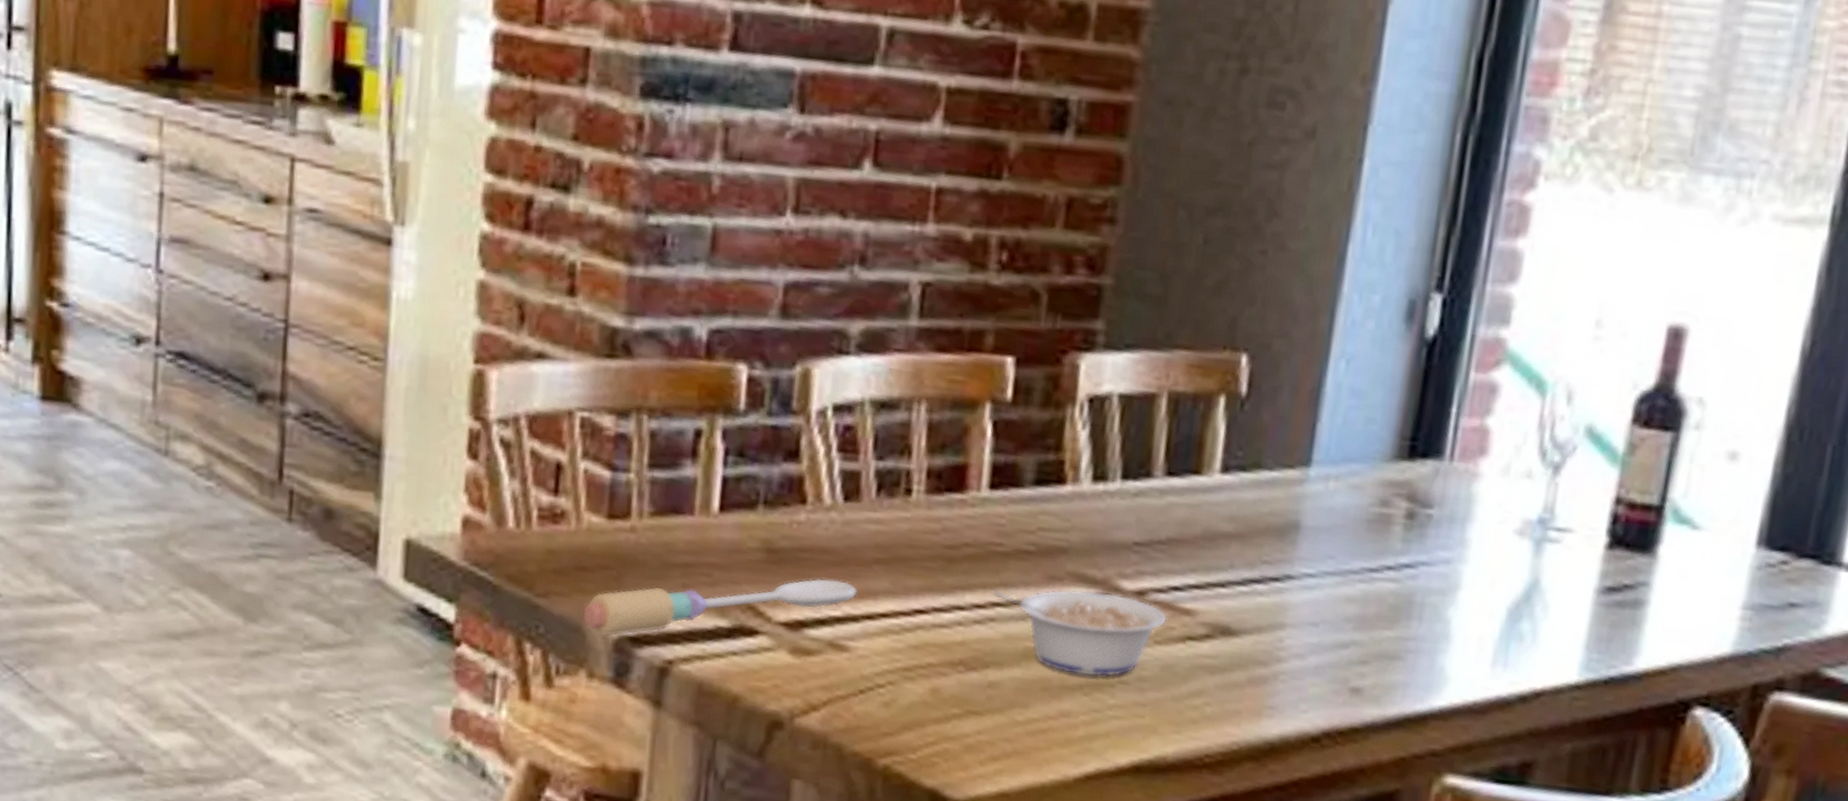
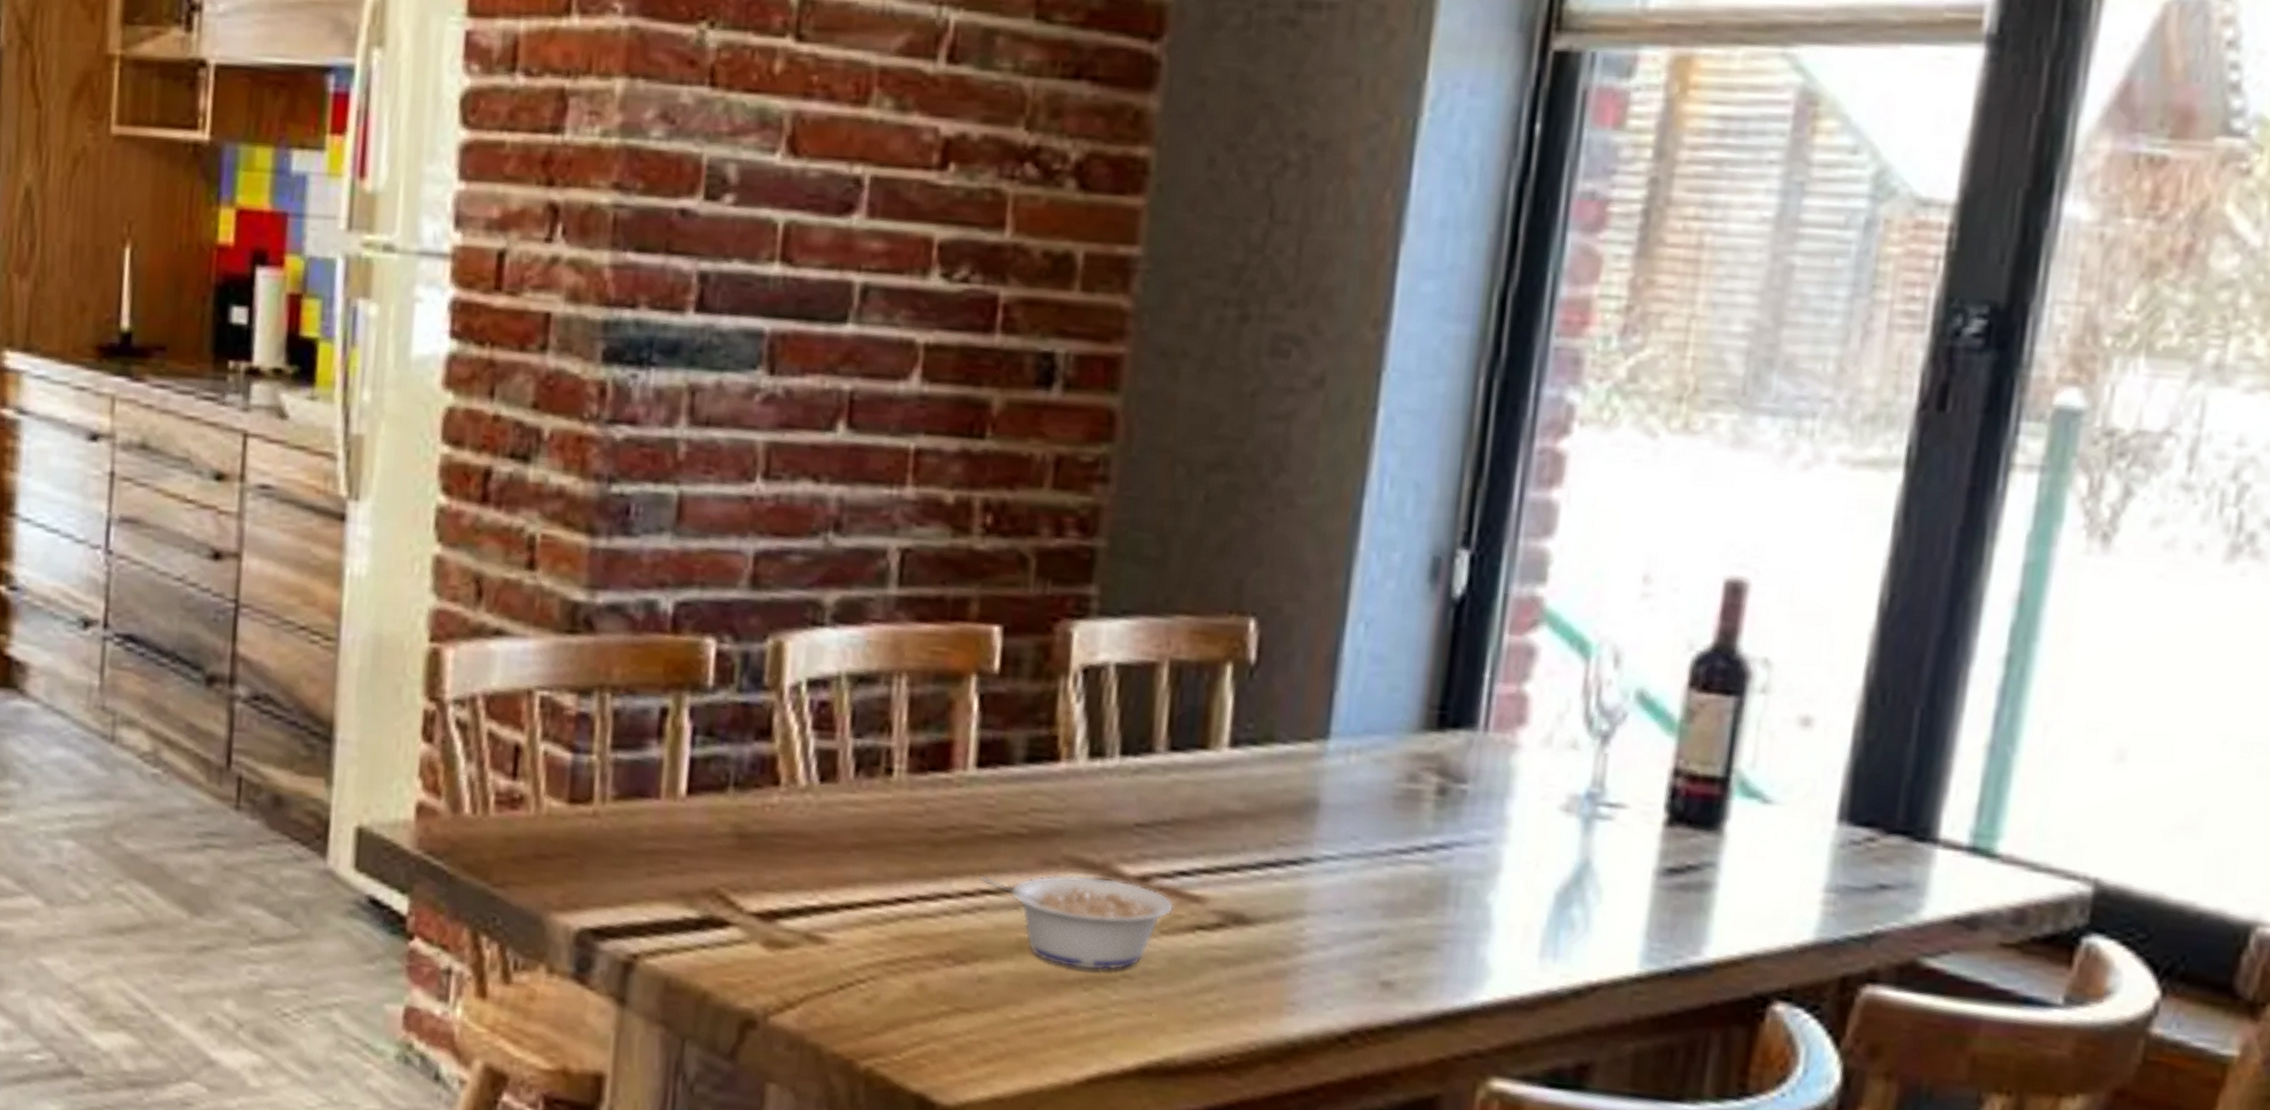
spoon: present [582,578,858,637] -> none [542,865,836,930]

